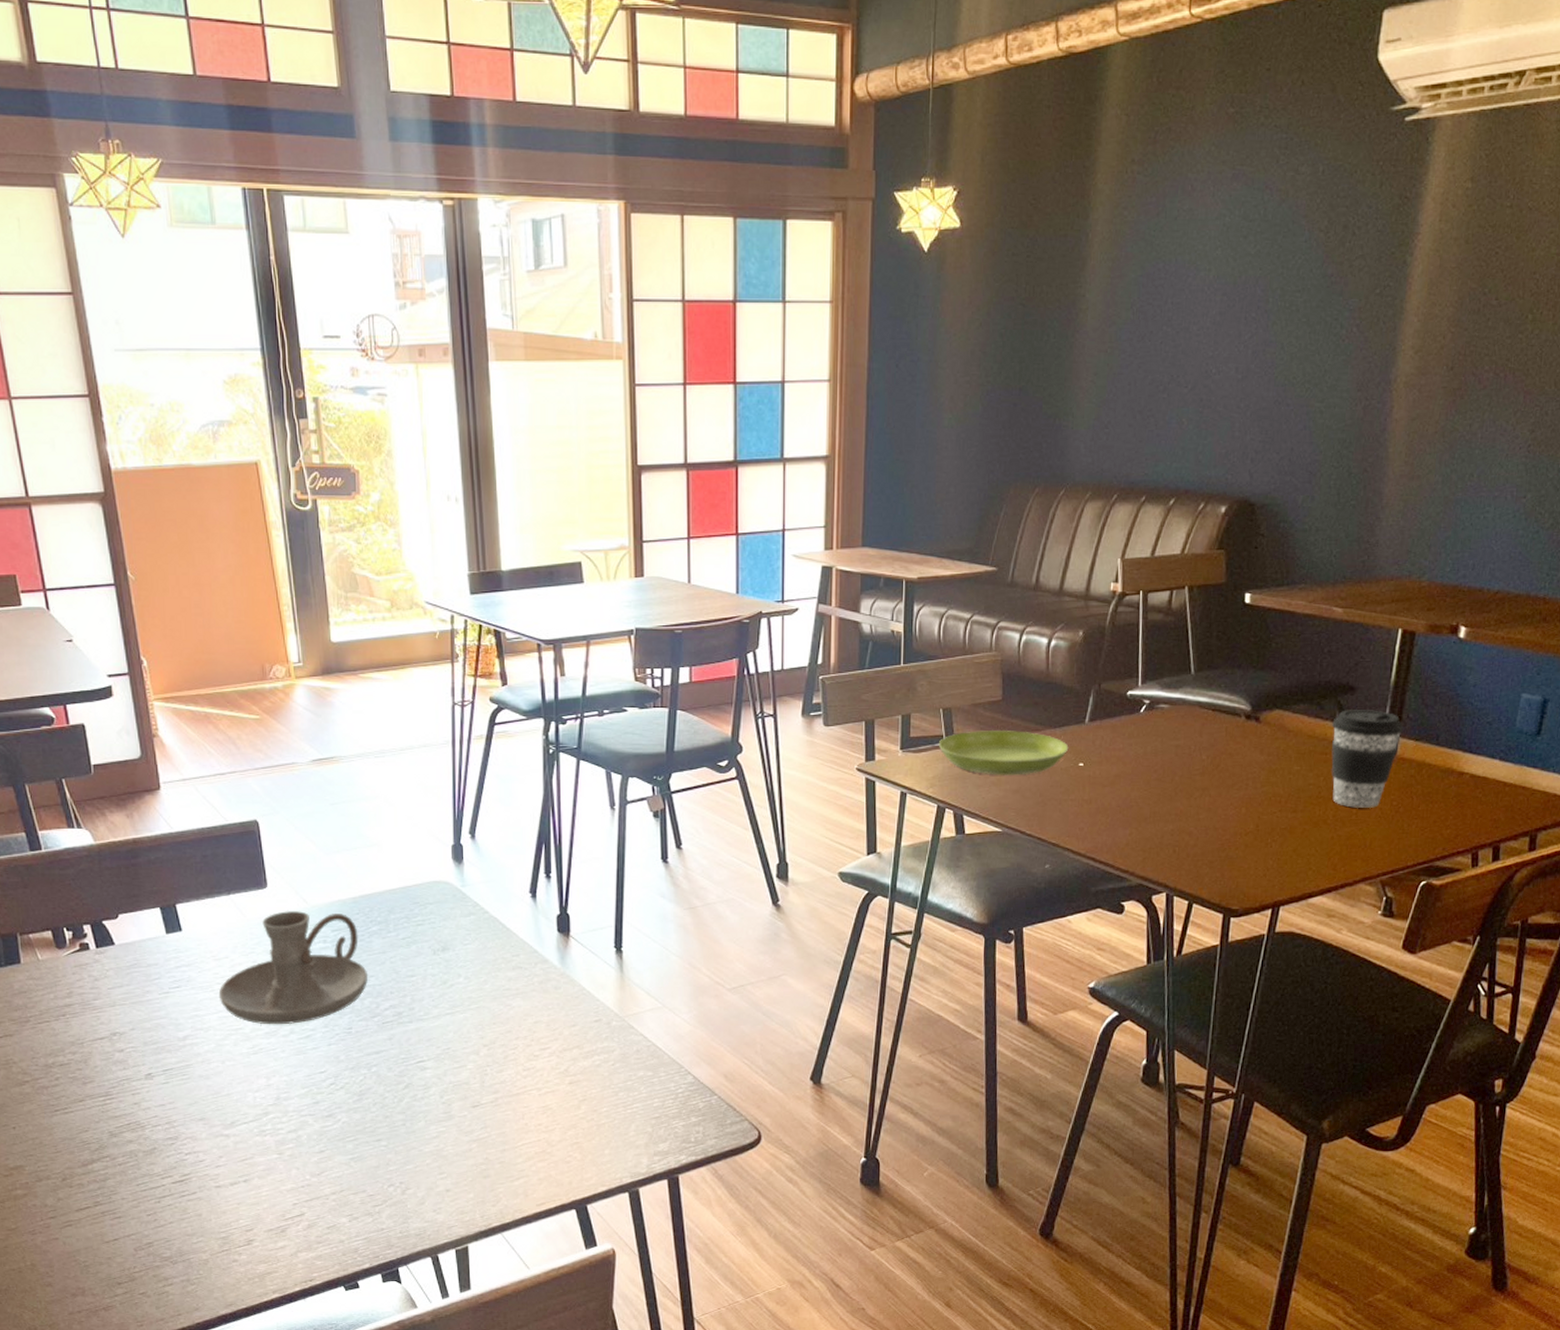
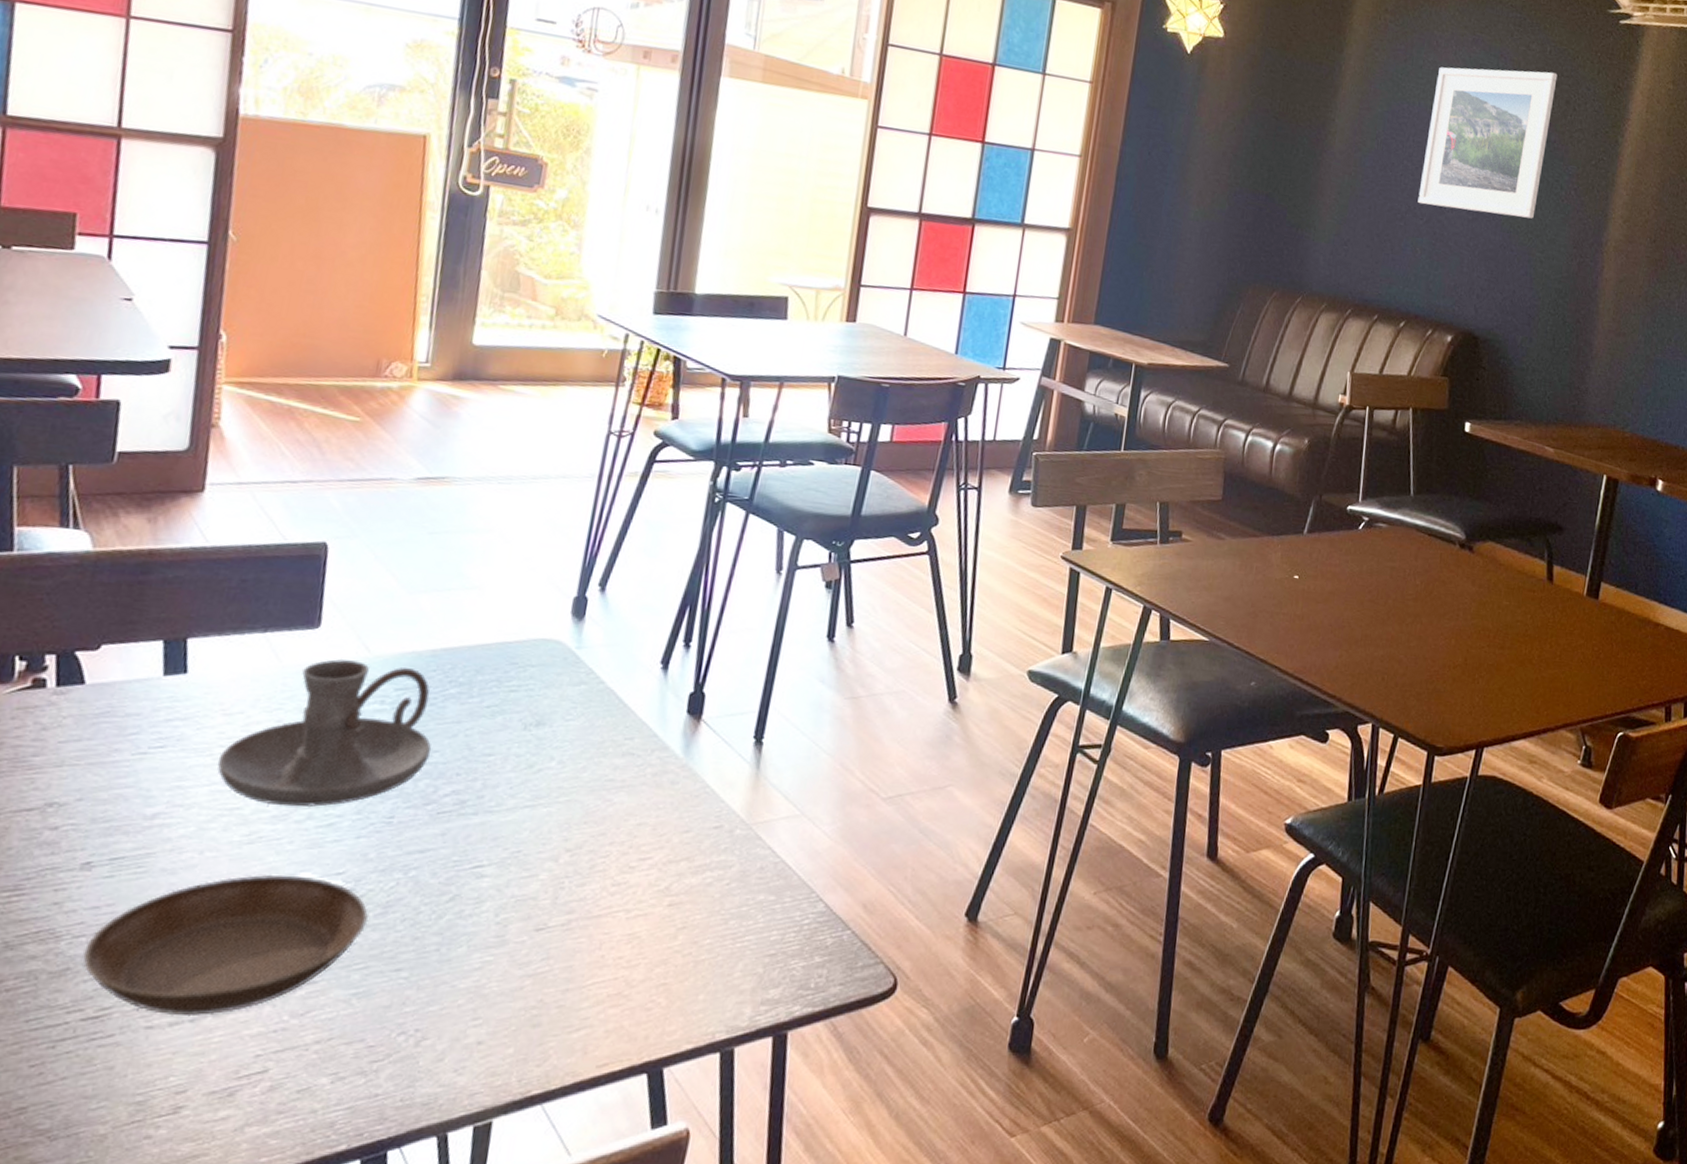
saucer: none [162,1075,350,1178] -> present [83,874,369,1017]
saucer: present [938,729,1069,775] -> none [1151,529,1285,582]
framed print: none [1181,195,1333,371] -> present [1417,67,1558,219]
coffee cup: present [1331,710,1403,808] -> none [1537,549,1605,651]

